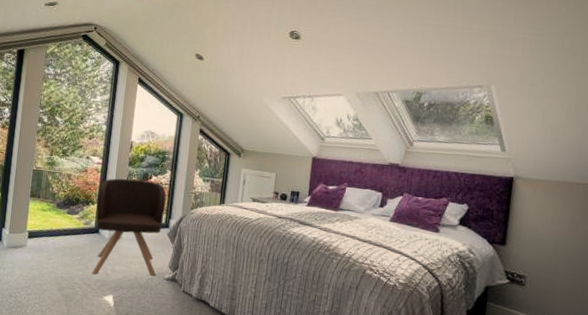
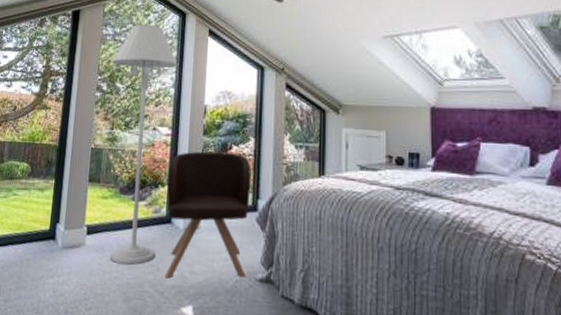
floor lamp: none [48,67,110,263] -> present [110,24,178,265]

